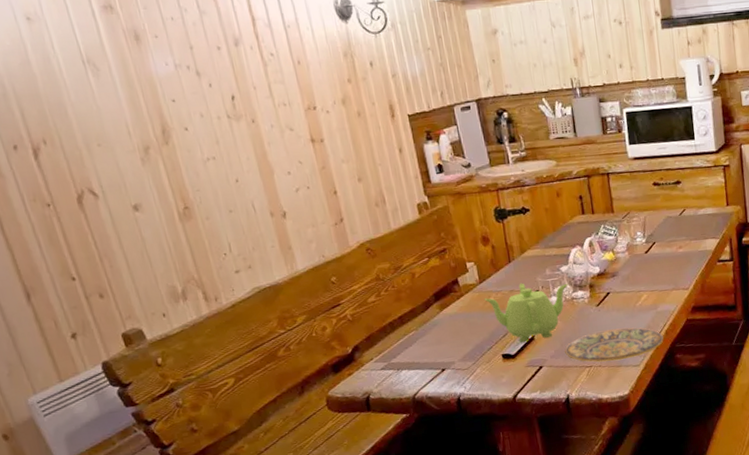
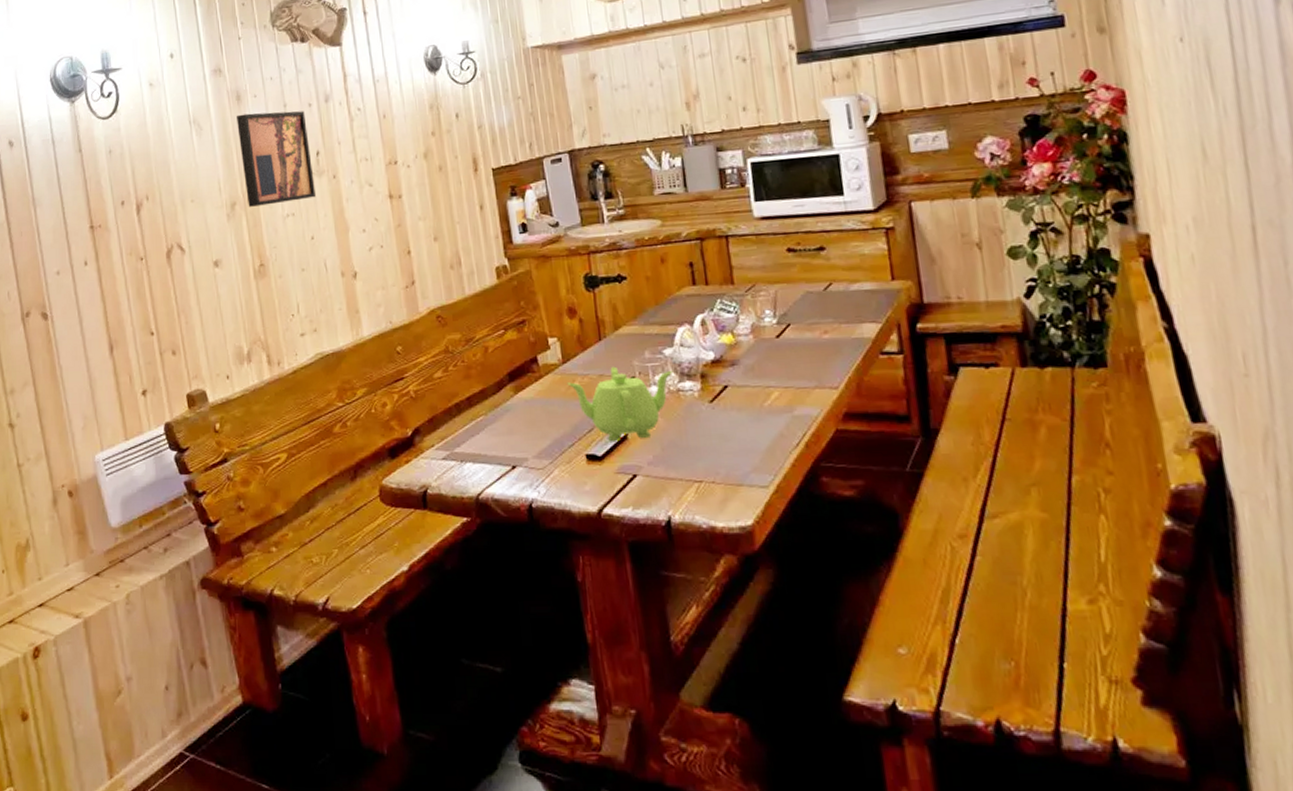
wall art: none [137,54,236,151] -> present [237,111,316,207]
plate: present [564,327,664,362] -> none [666,433,803,477]

